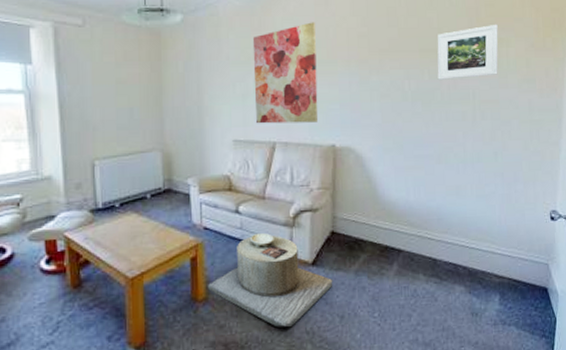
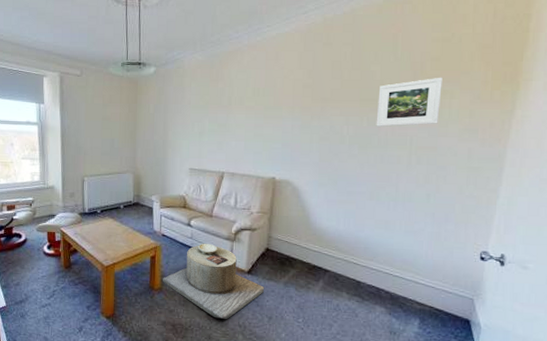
wall art: present [252,22,318,124] -> none [209,74,265,158]

